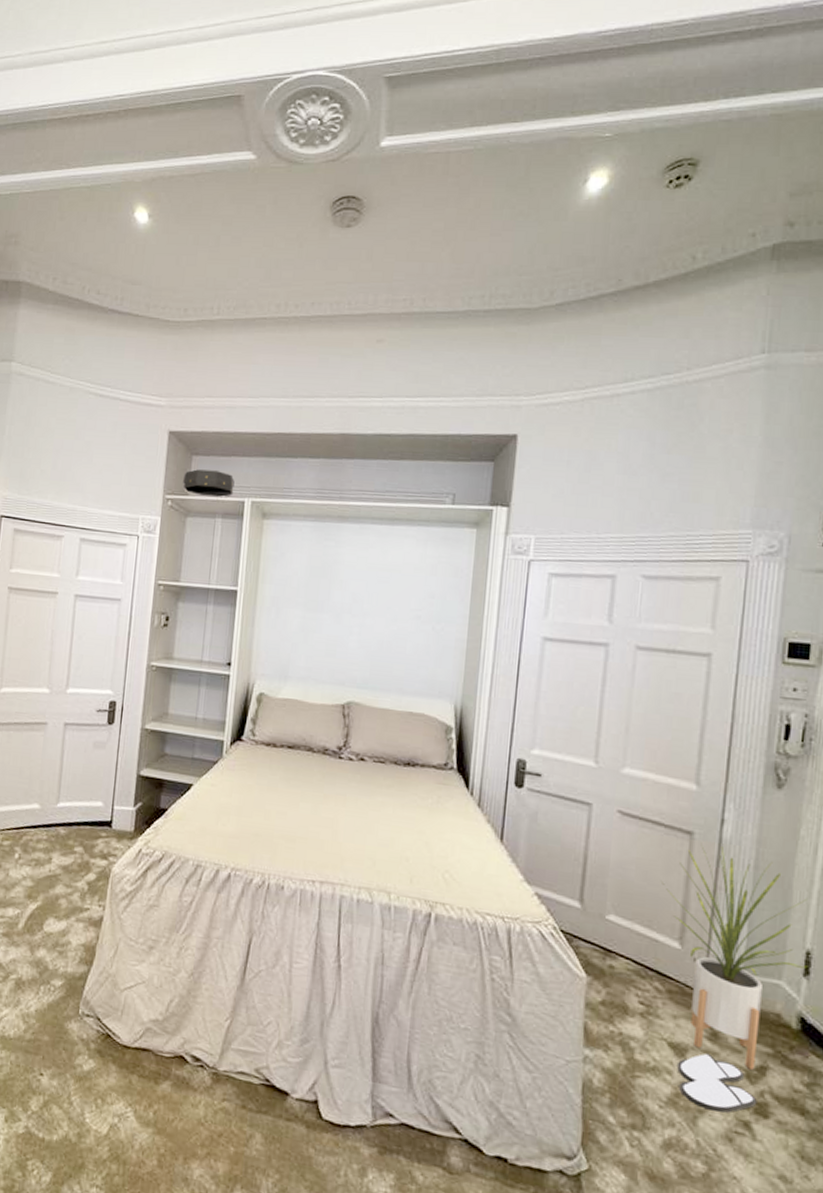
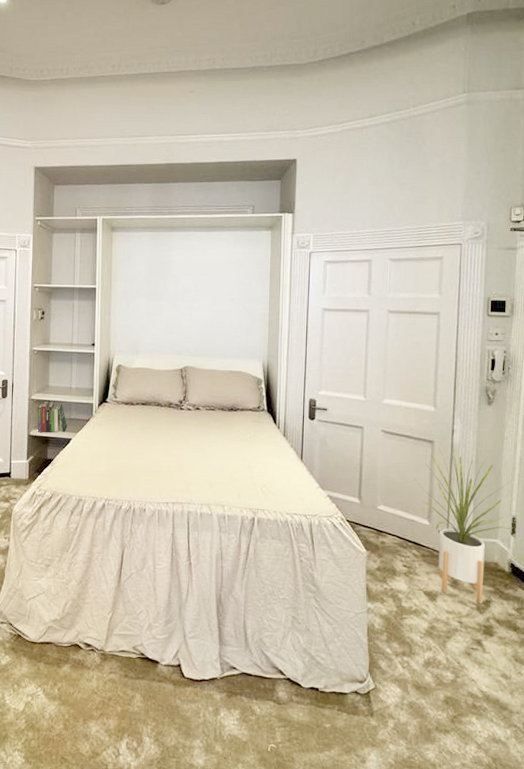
books: none [150,731,188,776] -> present [37,400,67,433]
decorative box: present [184,469,235,497] -> none [49,196,88,216]
slippers: present [677,1052,757,1113] -> none [431,596,485,636]

